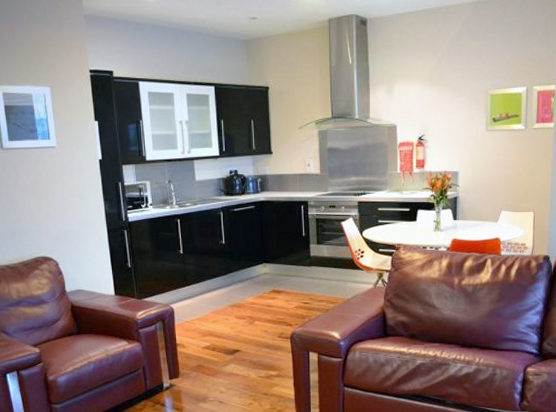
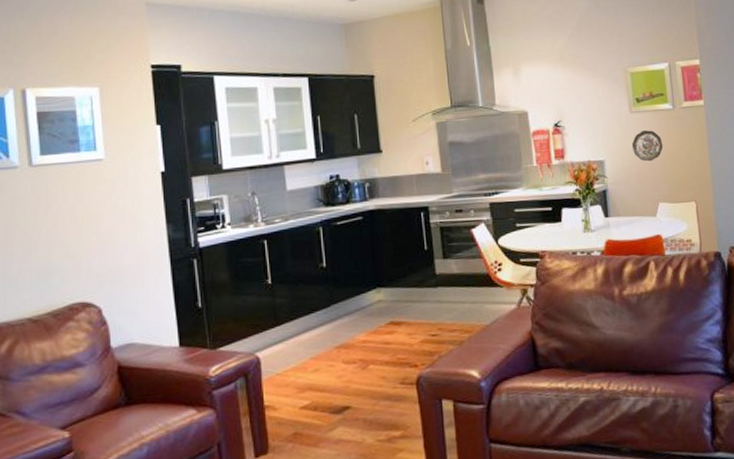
decorative plate: none [485,147,512,175] -> present [632,130,663,162]

